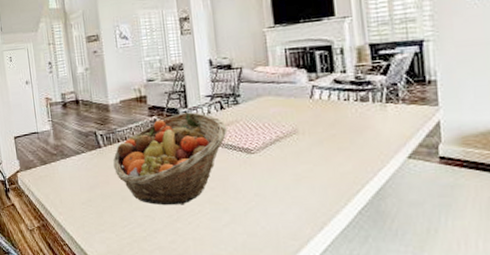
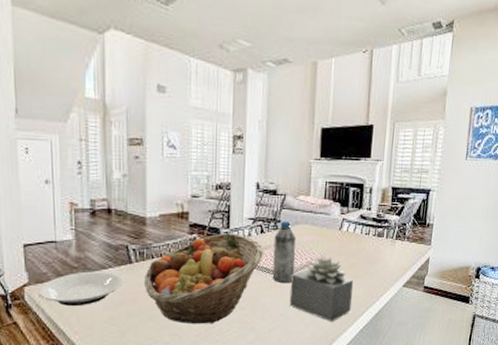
plate: none [28,156,96,189] -> present [38,271,124,306]
water bottle: none [235,94,265,161] -> present [272,220,296,284]
succulent plant: none [261,130,341,202] -> present [289,258,353,322]

